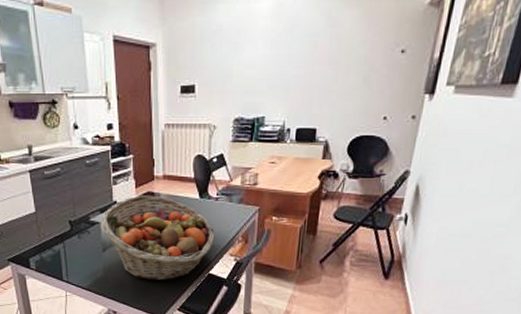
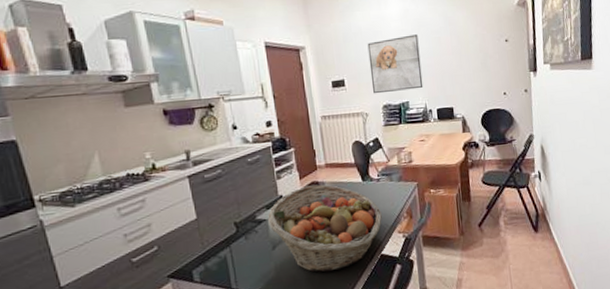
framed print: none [225,36,289,105] -> present [367,34,423,94]

